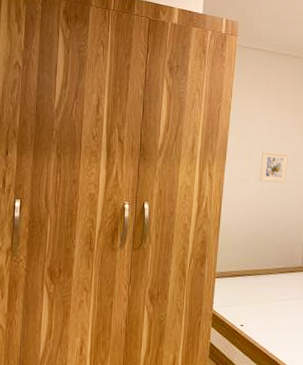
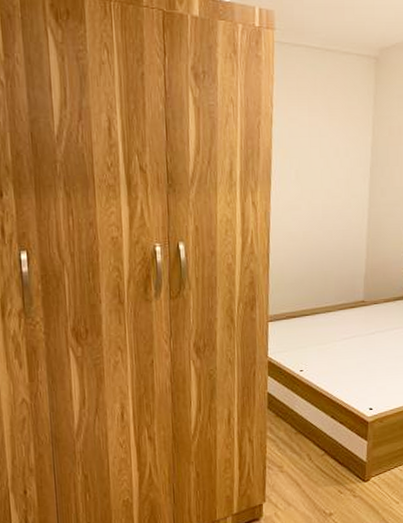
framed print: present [259,151,289,183] -> none [311,171,344,208]

